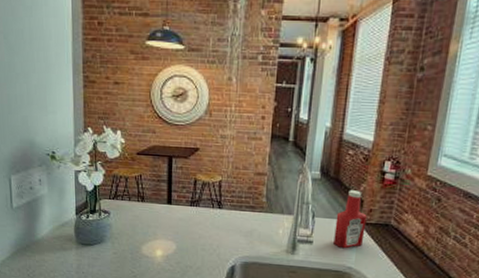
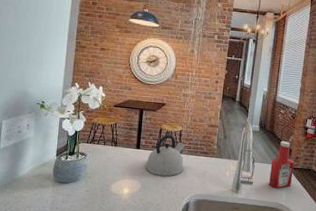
kettle: none [179,186,227,236] -> present [144,134,185,177]

